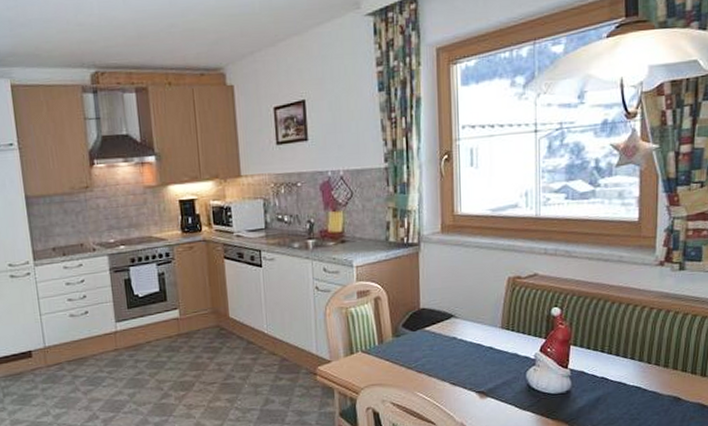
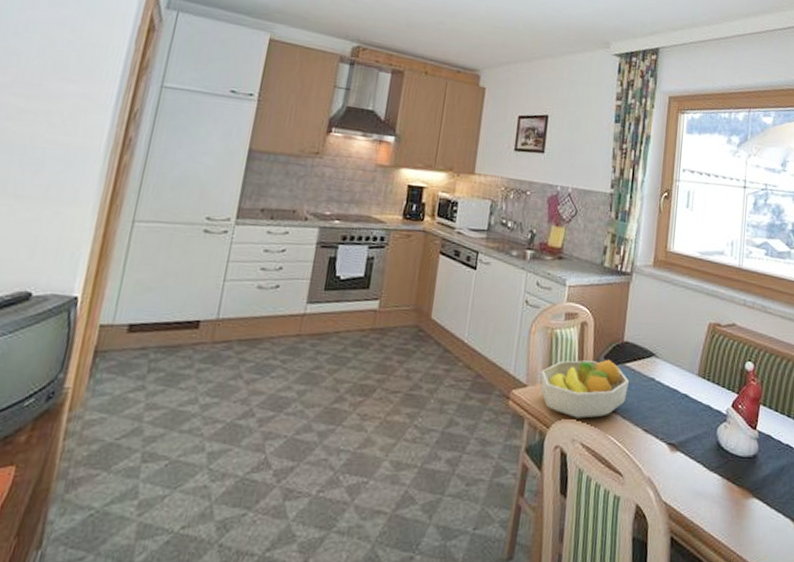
fruit bowl: none [342,327,431,382] -> present [540,359,630,419]

